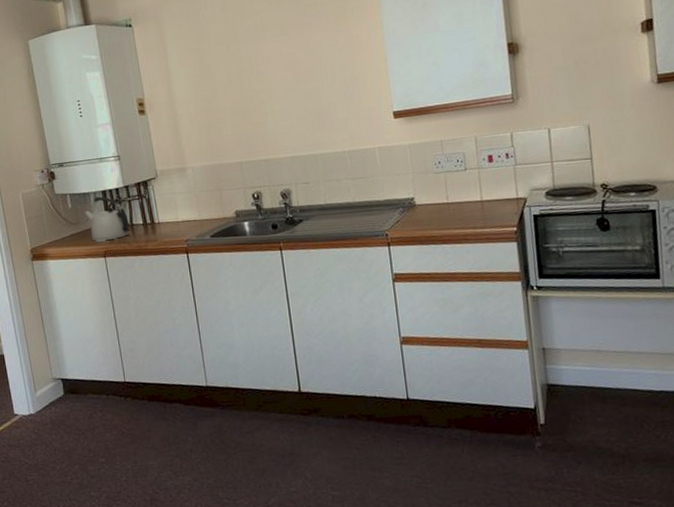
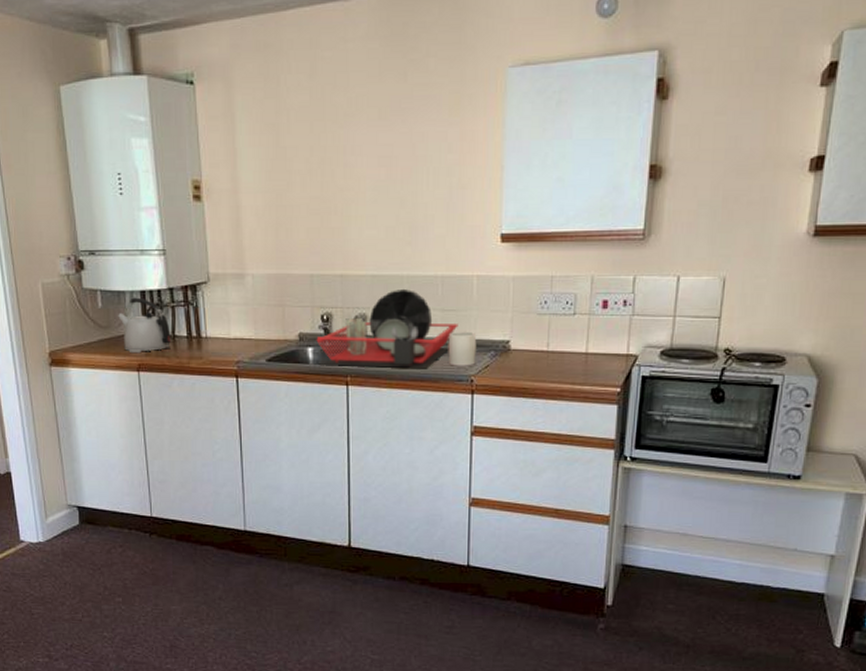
dish rack: none [250,164,369,236] -> present [316,288,458,369]
mug: none [361,193,388,225] -> present [448,331,477,366]

